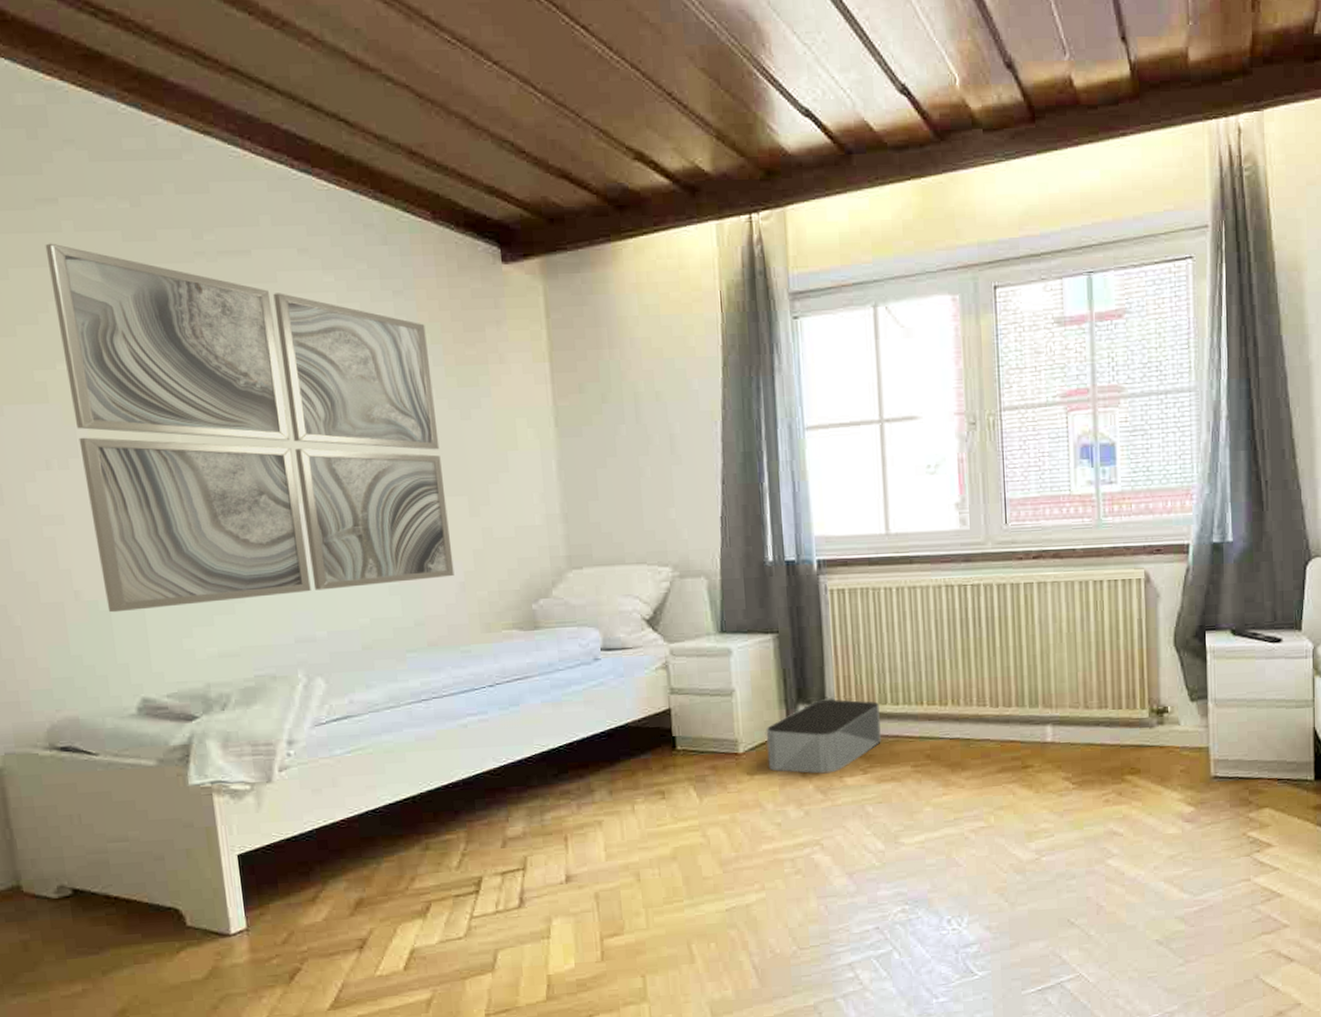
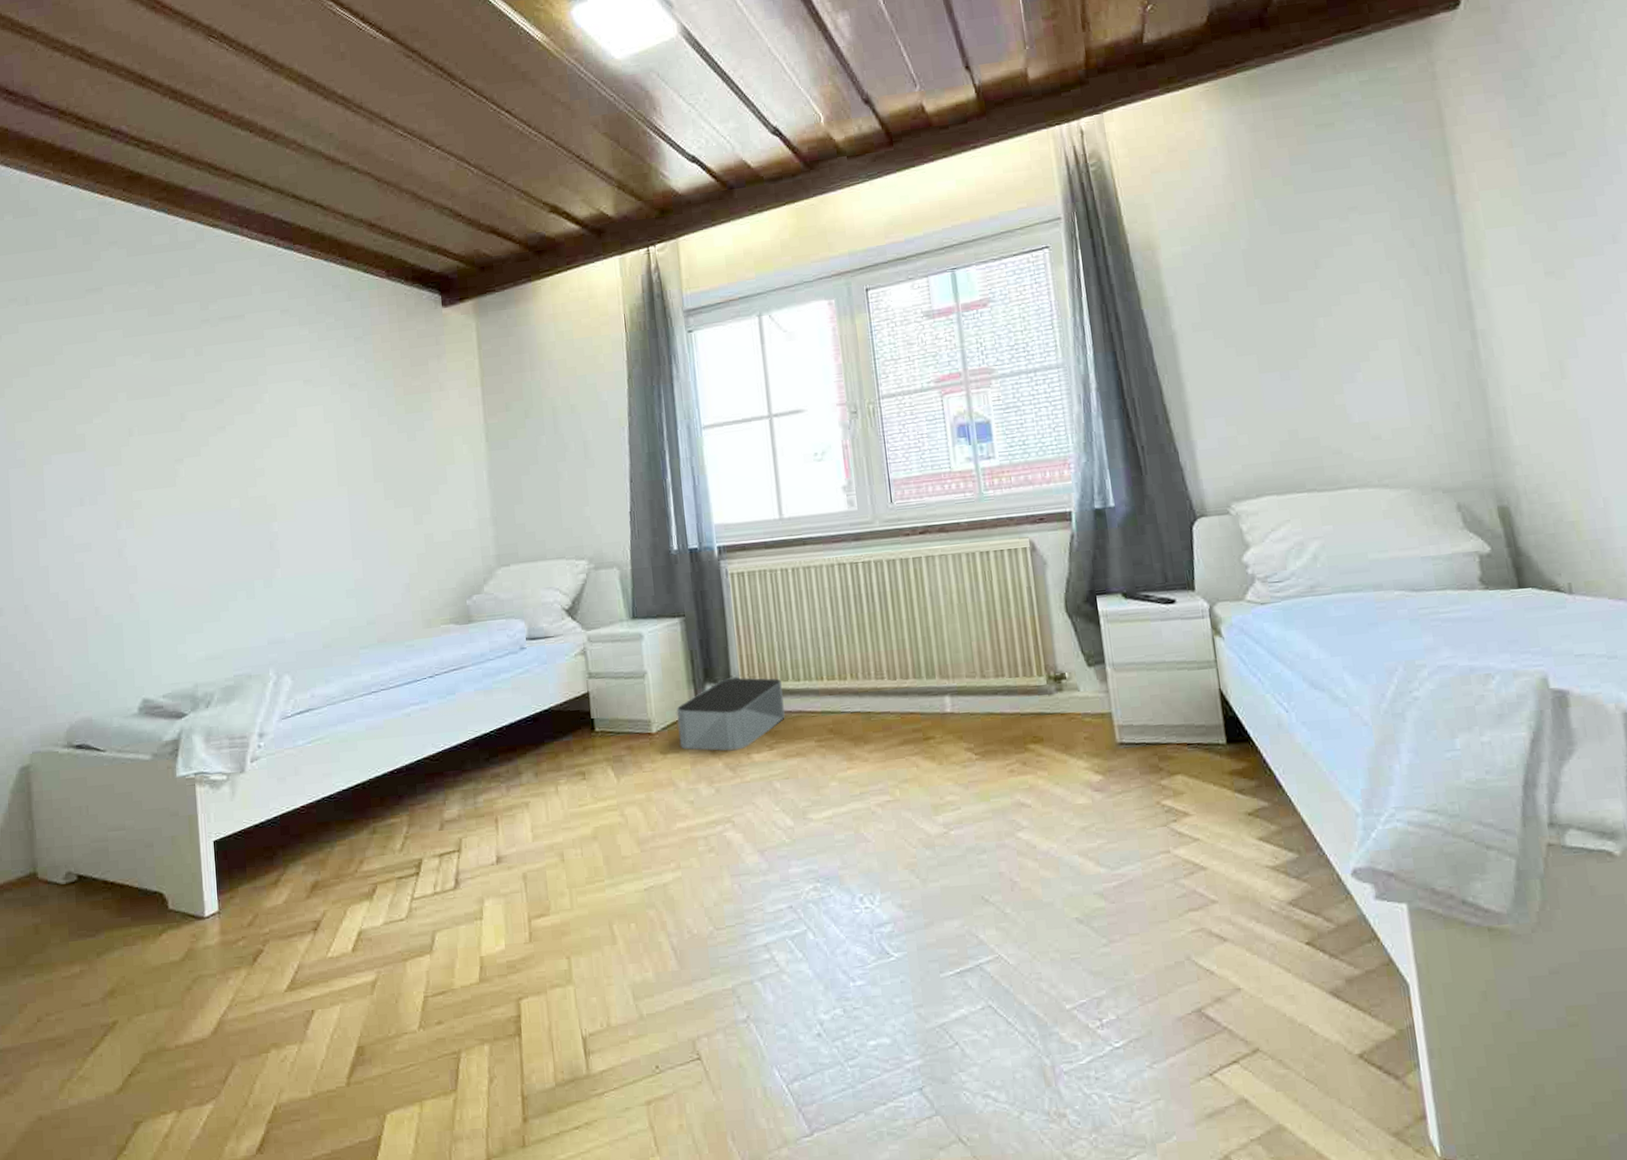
wall art: present [45,243,455,613] -> none [91,323,401,625]

